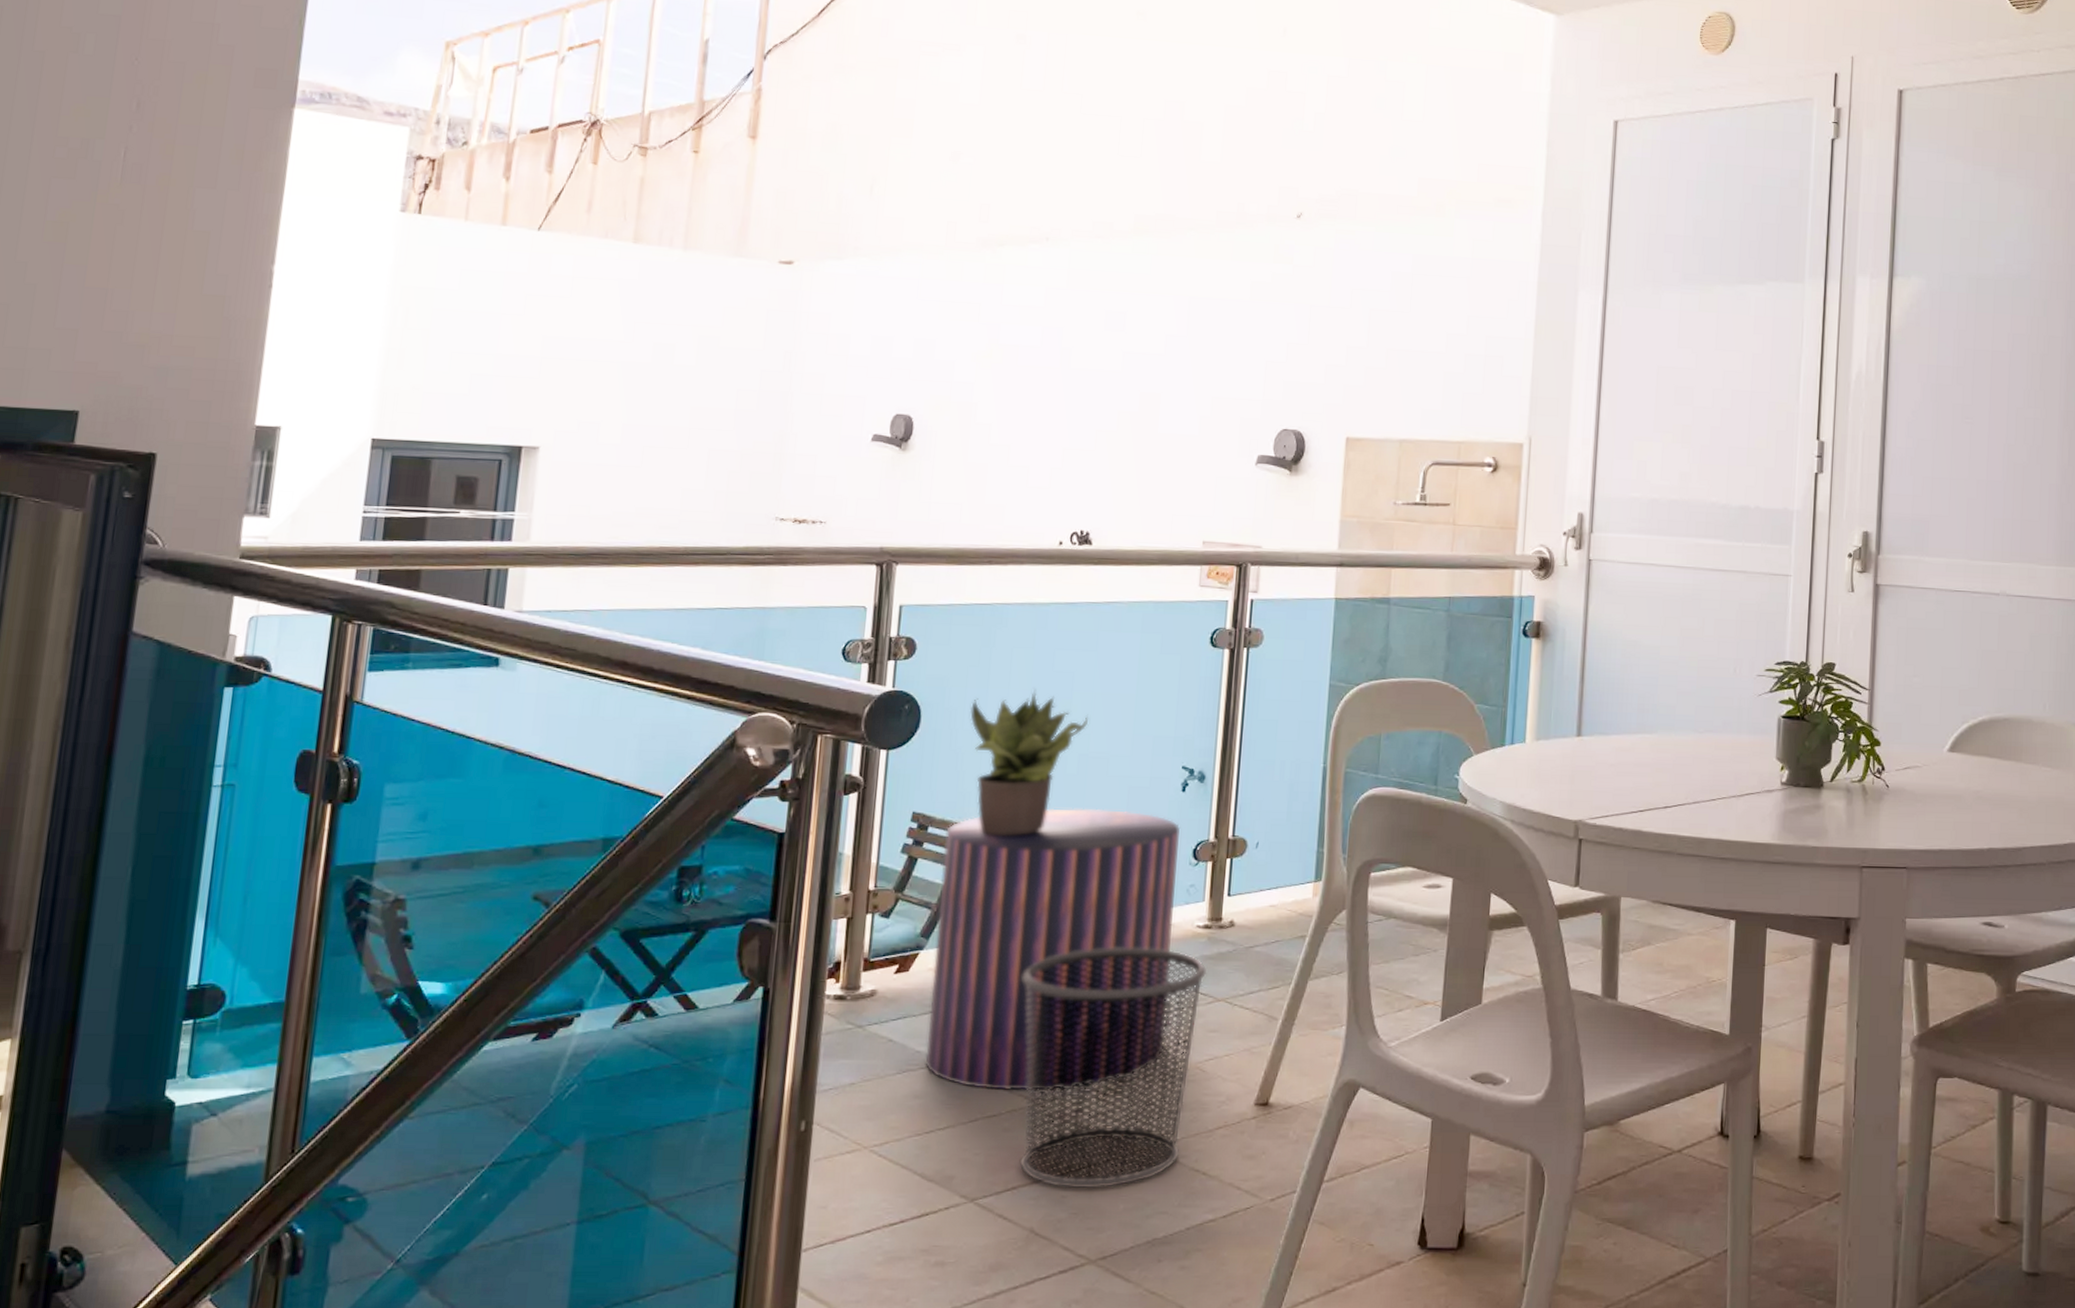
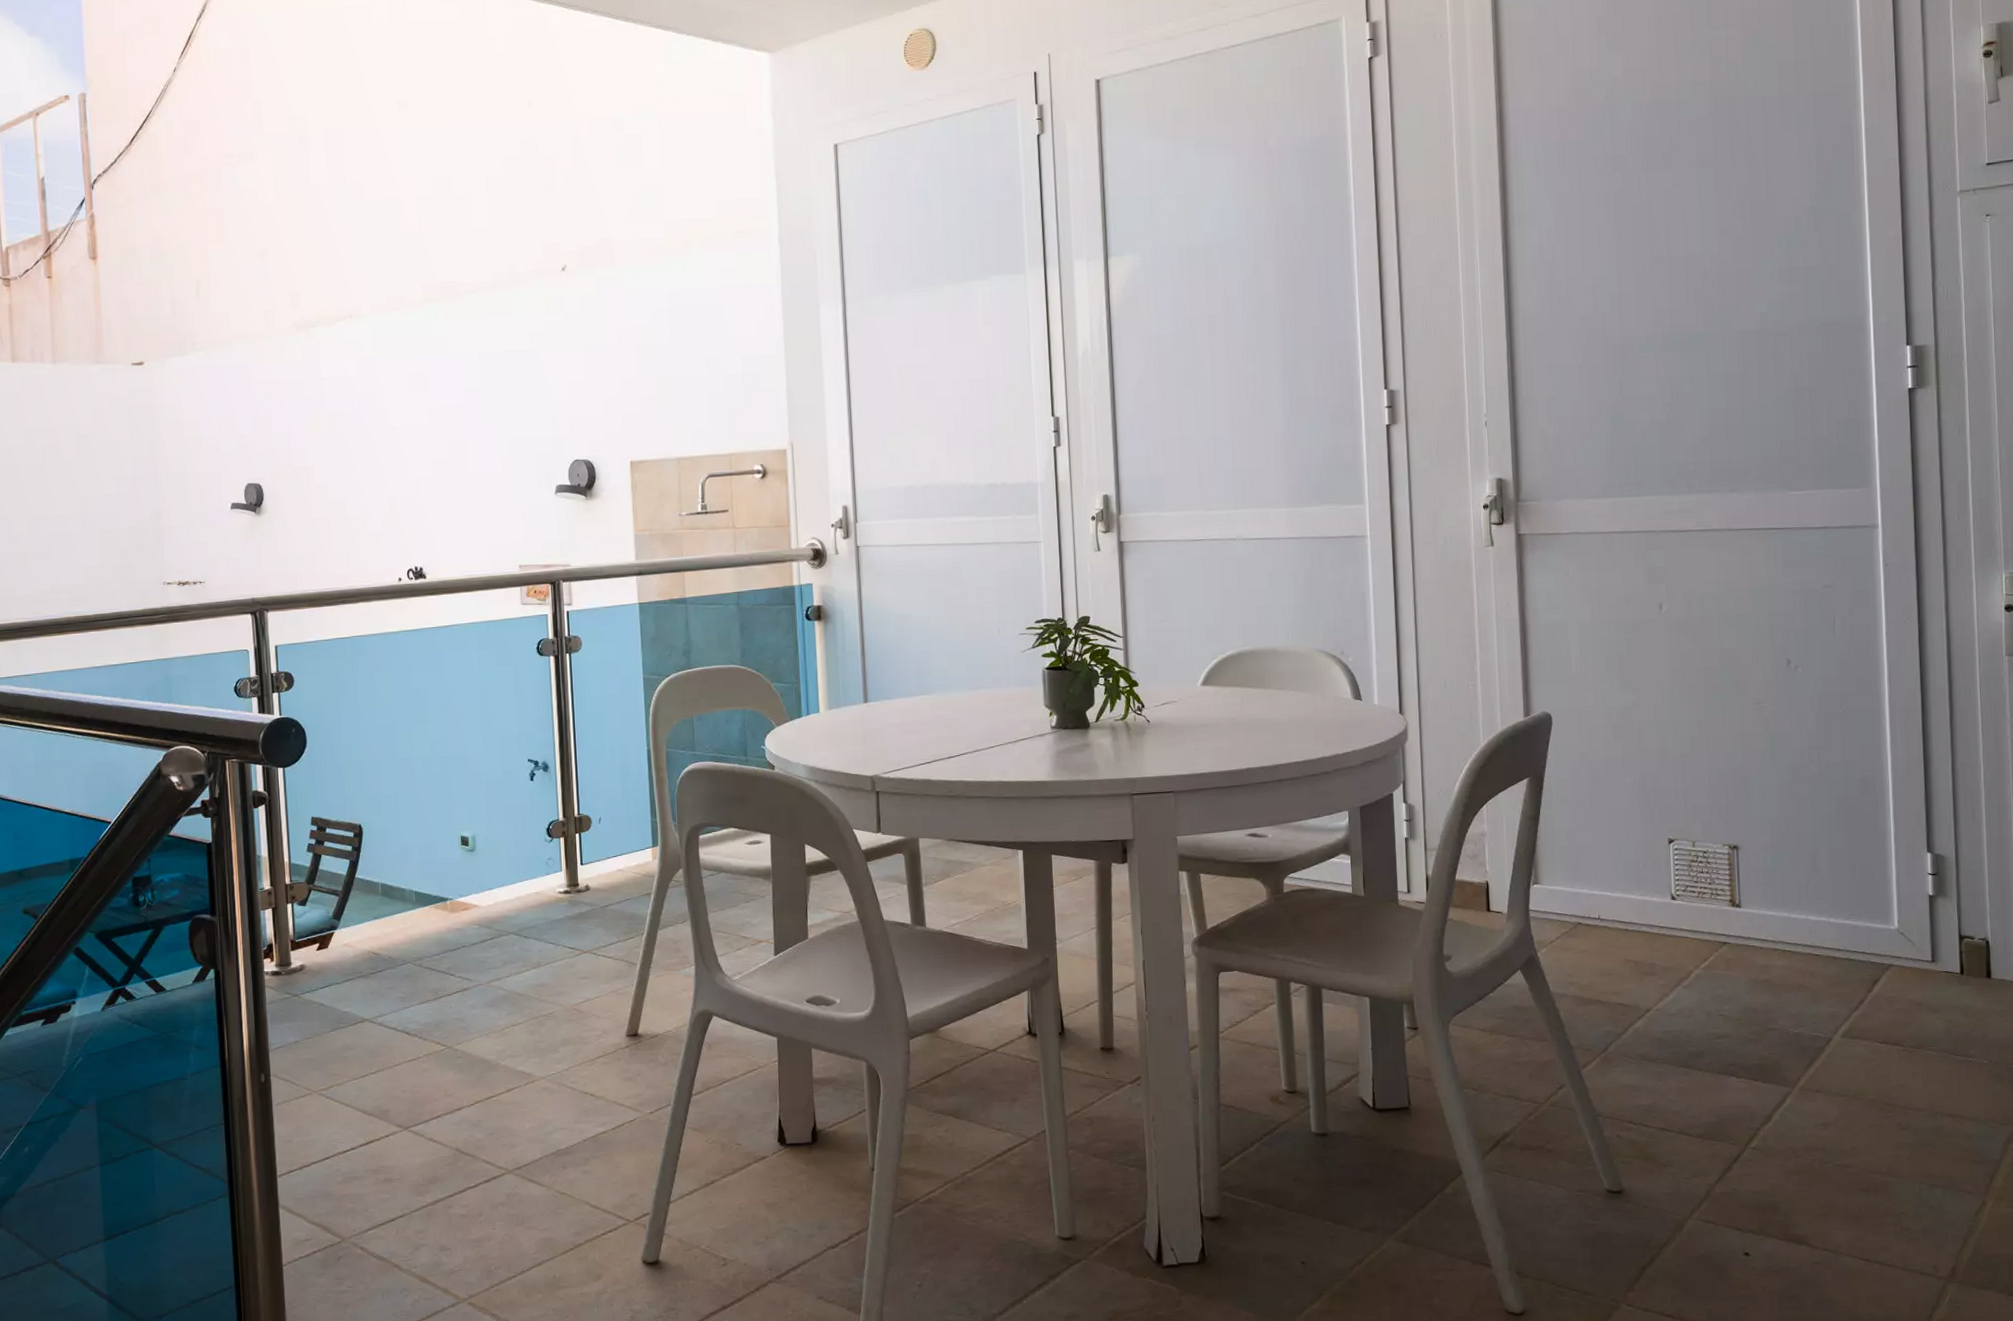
stool: present [925,808,1181,1090] -> none [341,801,544,1039]
potted plant: present [970,689,1089,837] -> none [346,705,445,832]
waste bin: present [1019,947,1207,1189] -> none [420,913,572,1114]

